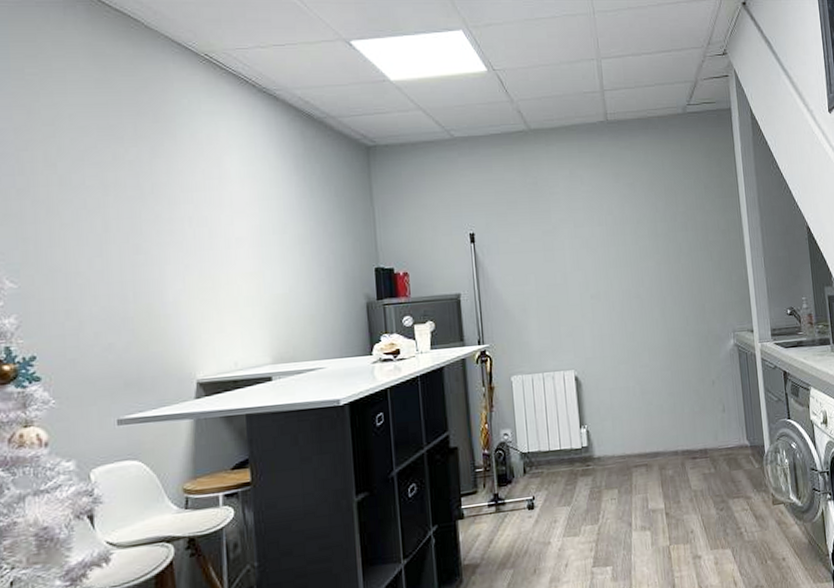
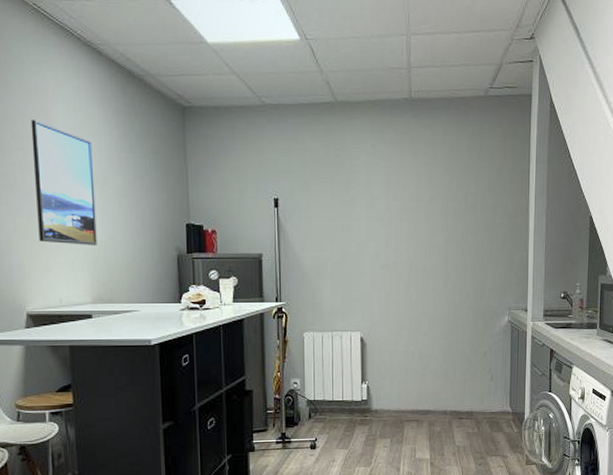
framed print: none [202,171,277,301] -> present [31,120,97,245]

